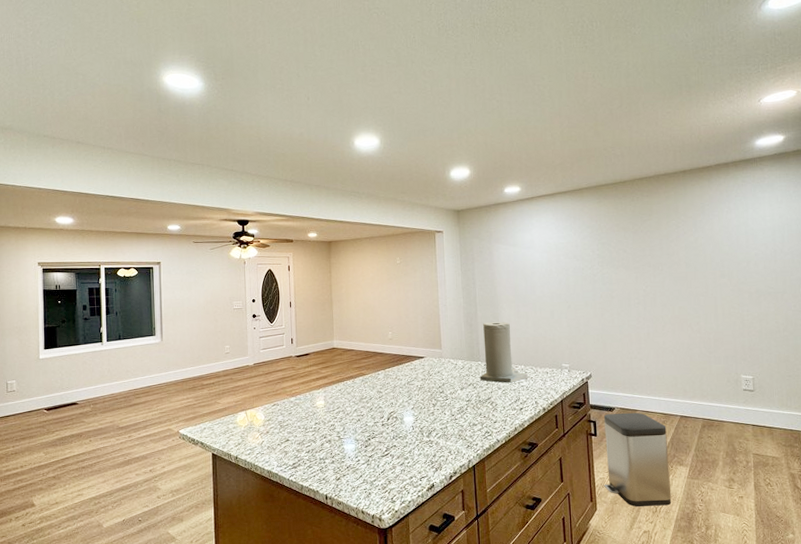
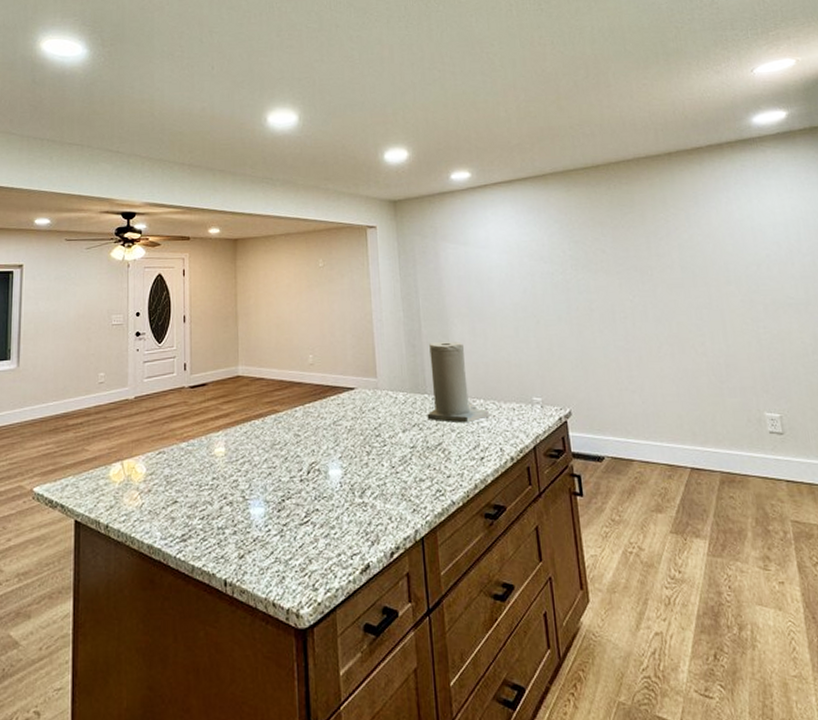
pedal bin: present [603,412,672,507] -> none [590,463,689,597]

